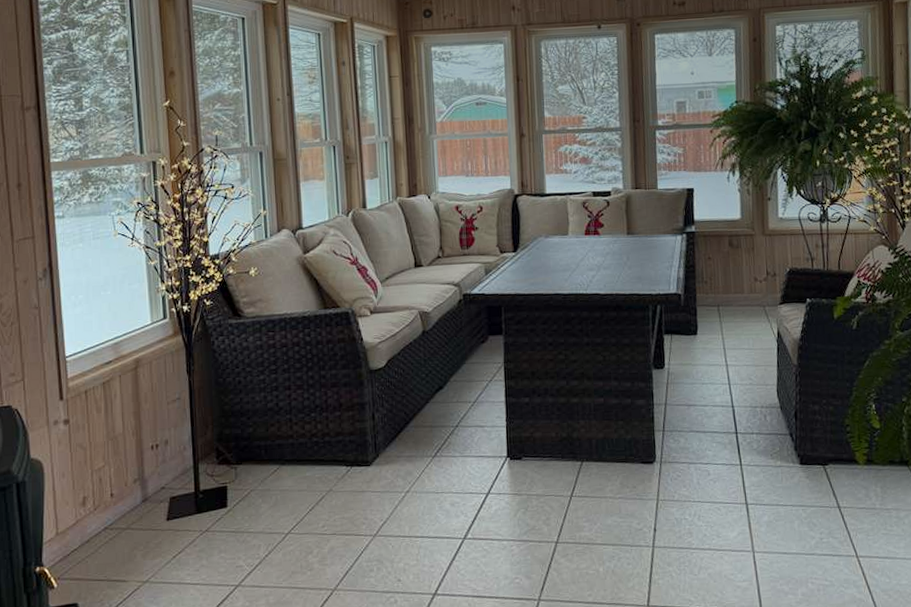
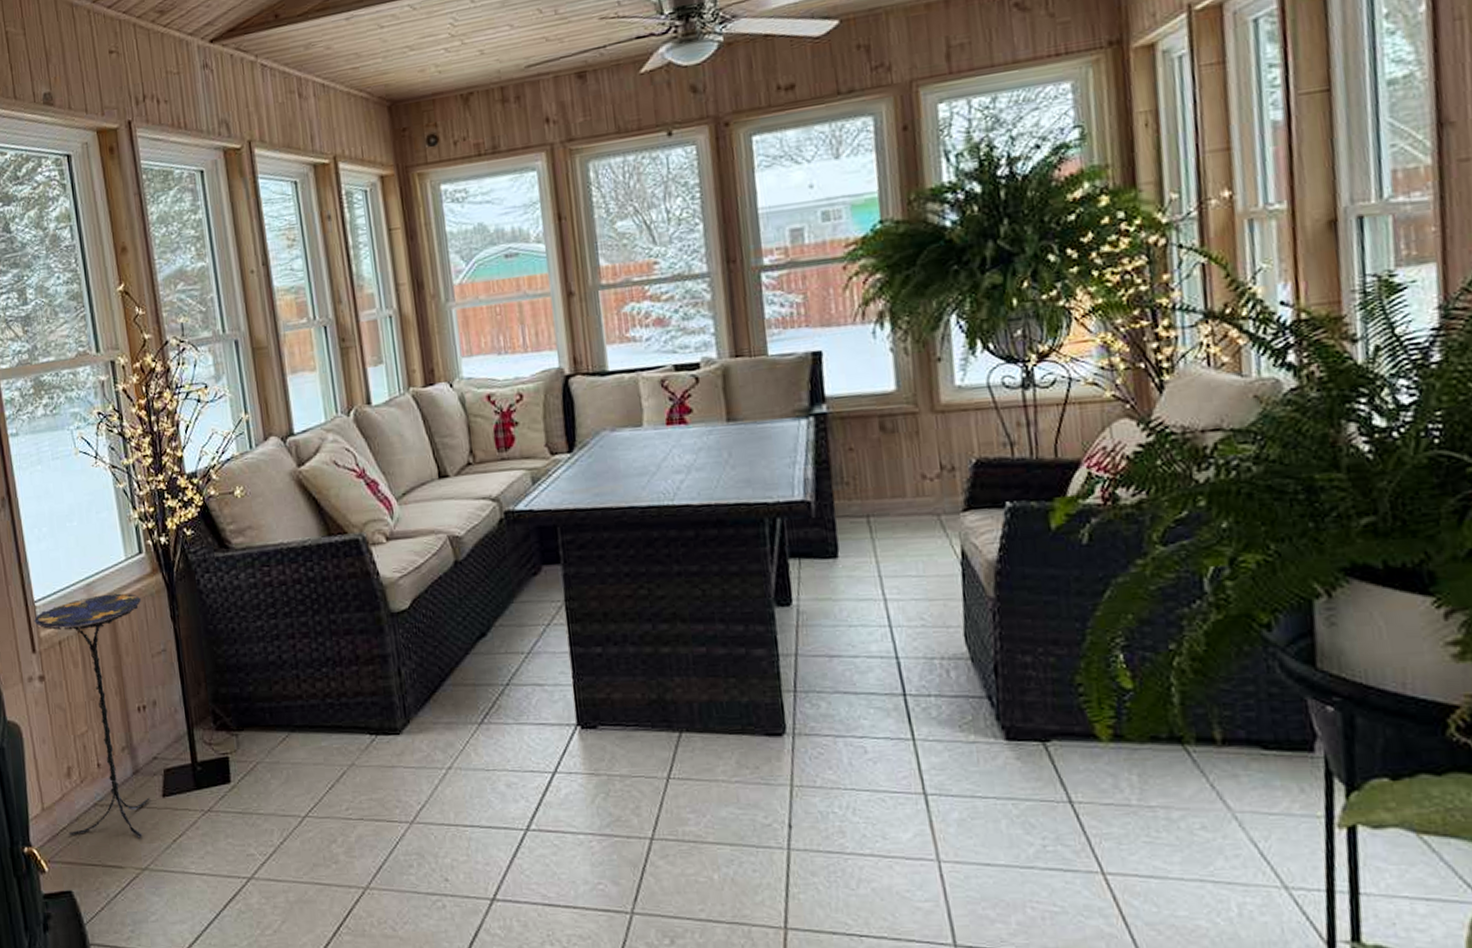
side table: none [64,351,163,555] -> present [34,593,151,837]

